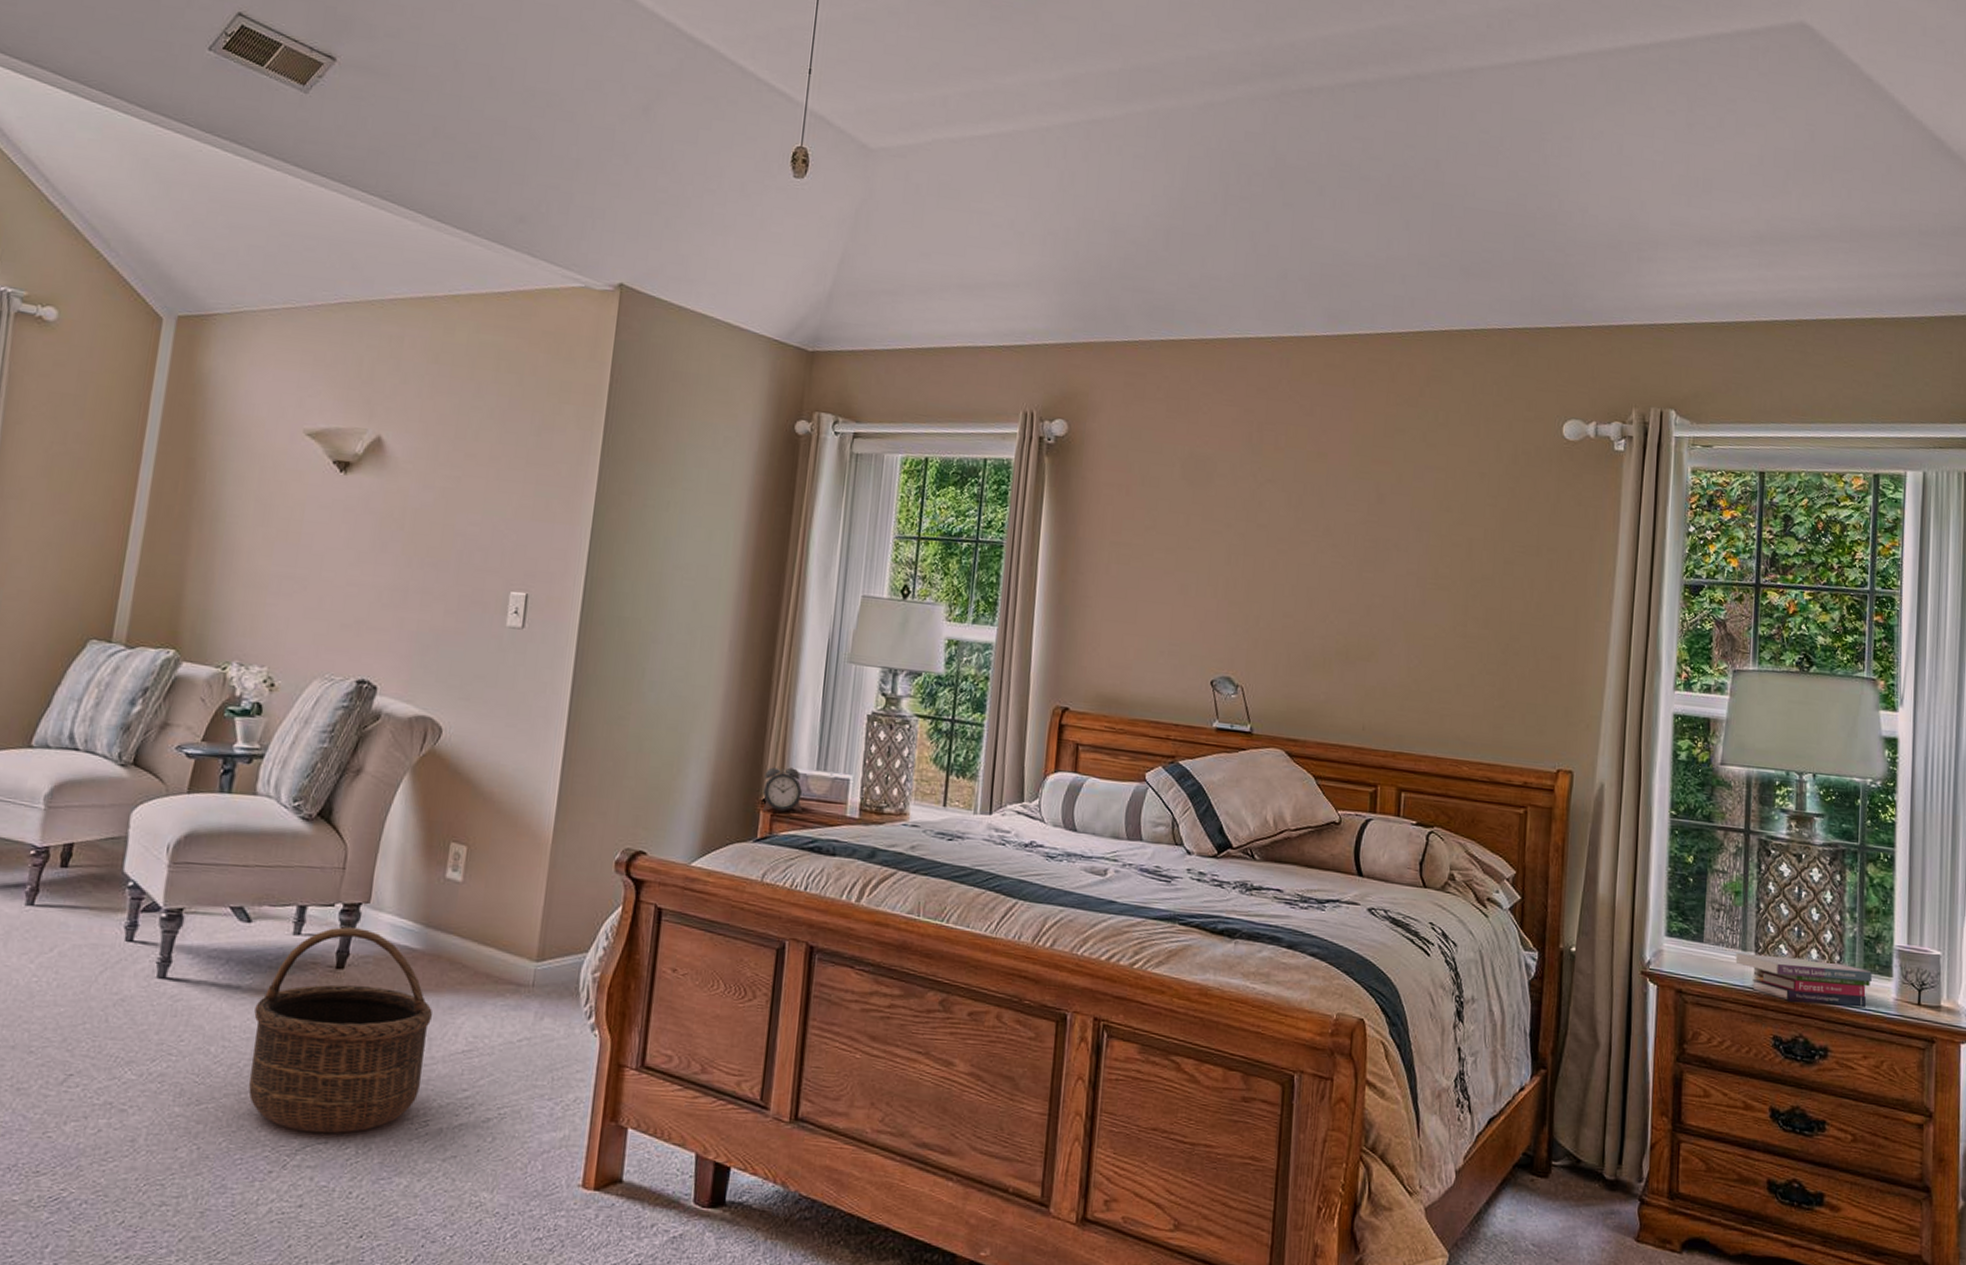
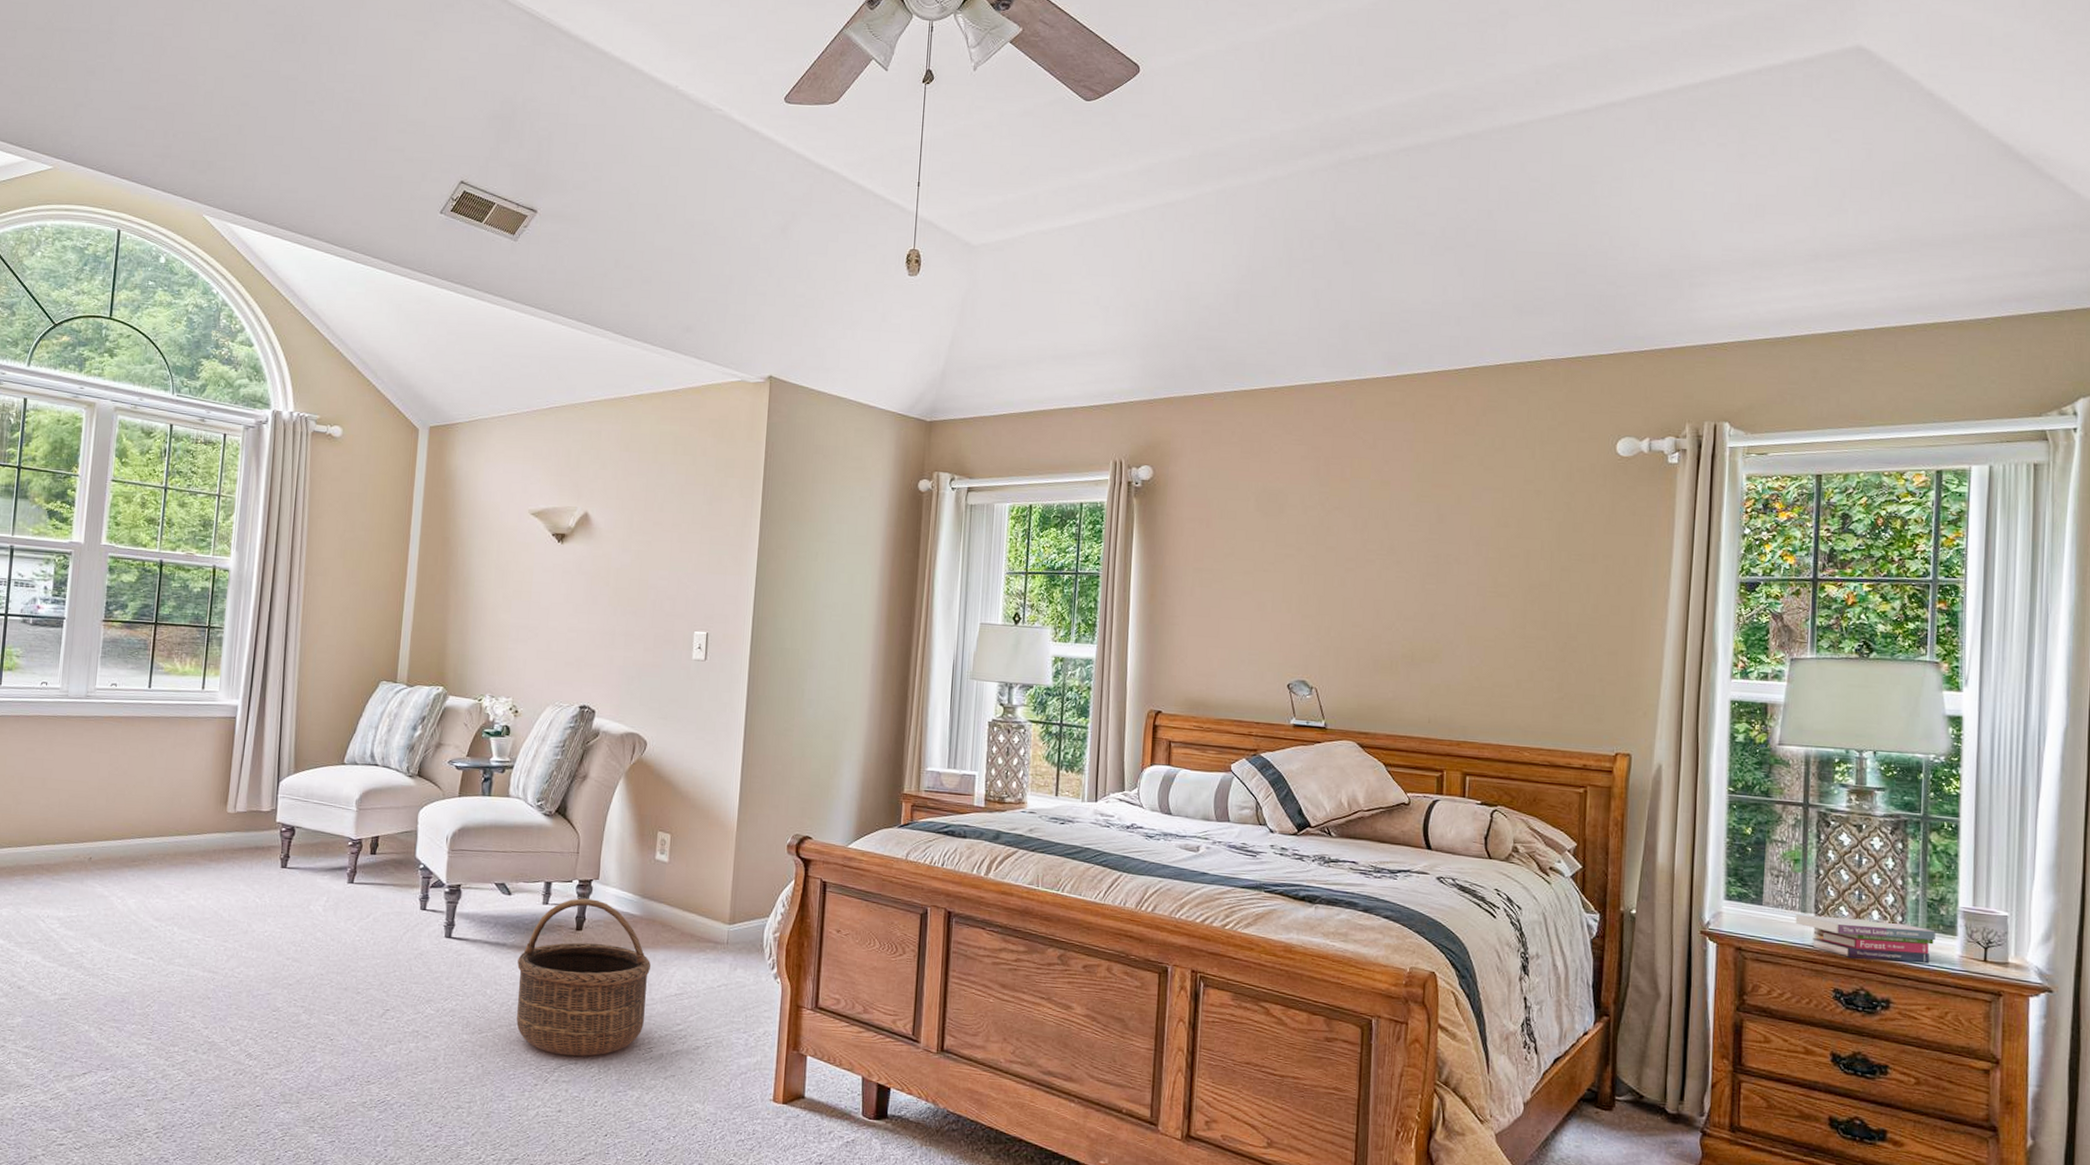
alarm clock: present [762,767,803,813] -> none [903,766,937,804]

